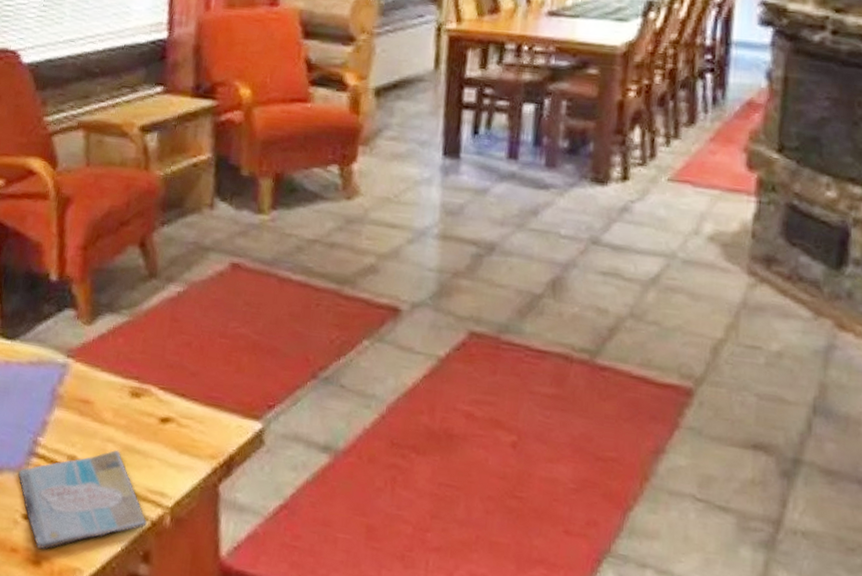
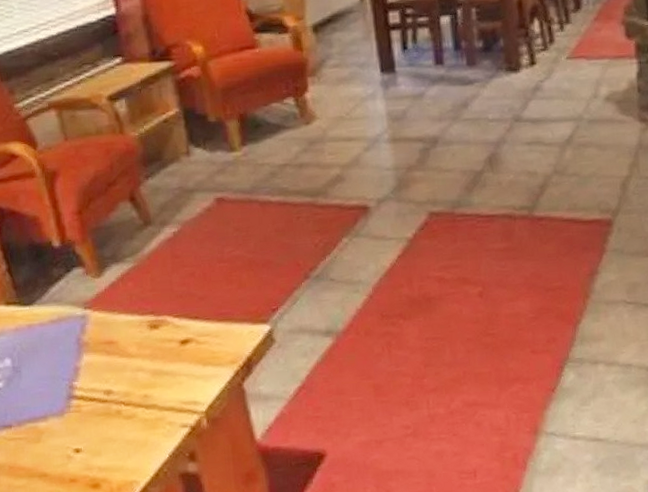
book: present [18,449,148,550] -> none [61,376,188,473]

